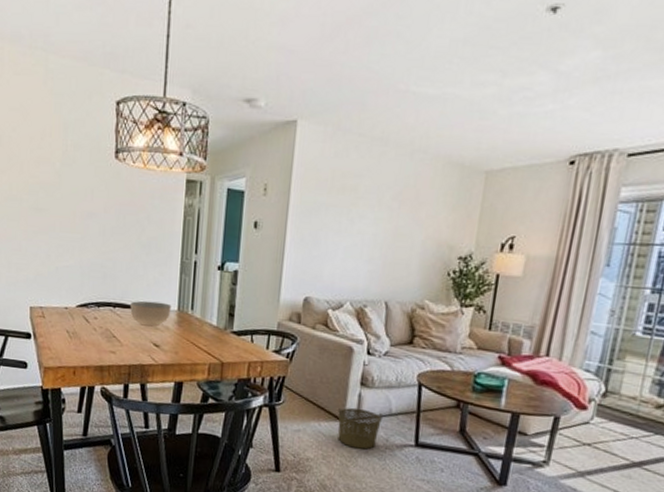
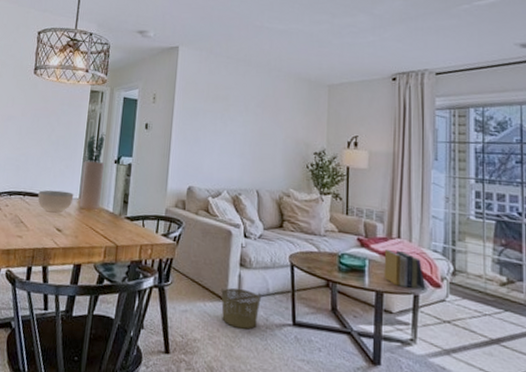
vase: none [178,232,207,324] -> present [79,132,106,211]
books: none [523,367,570,411] -> present [383,248,426,289]

